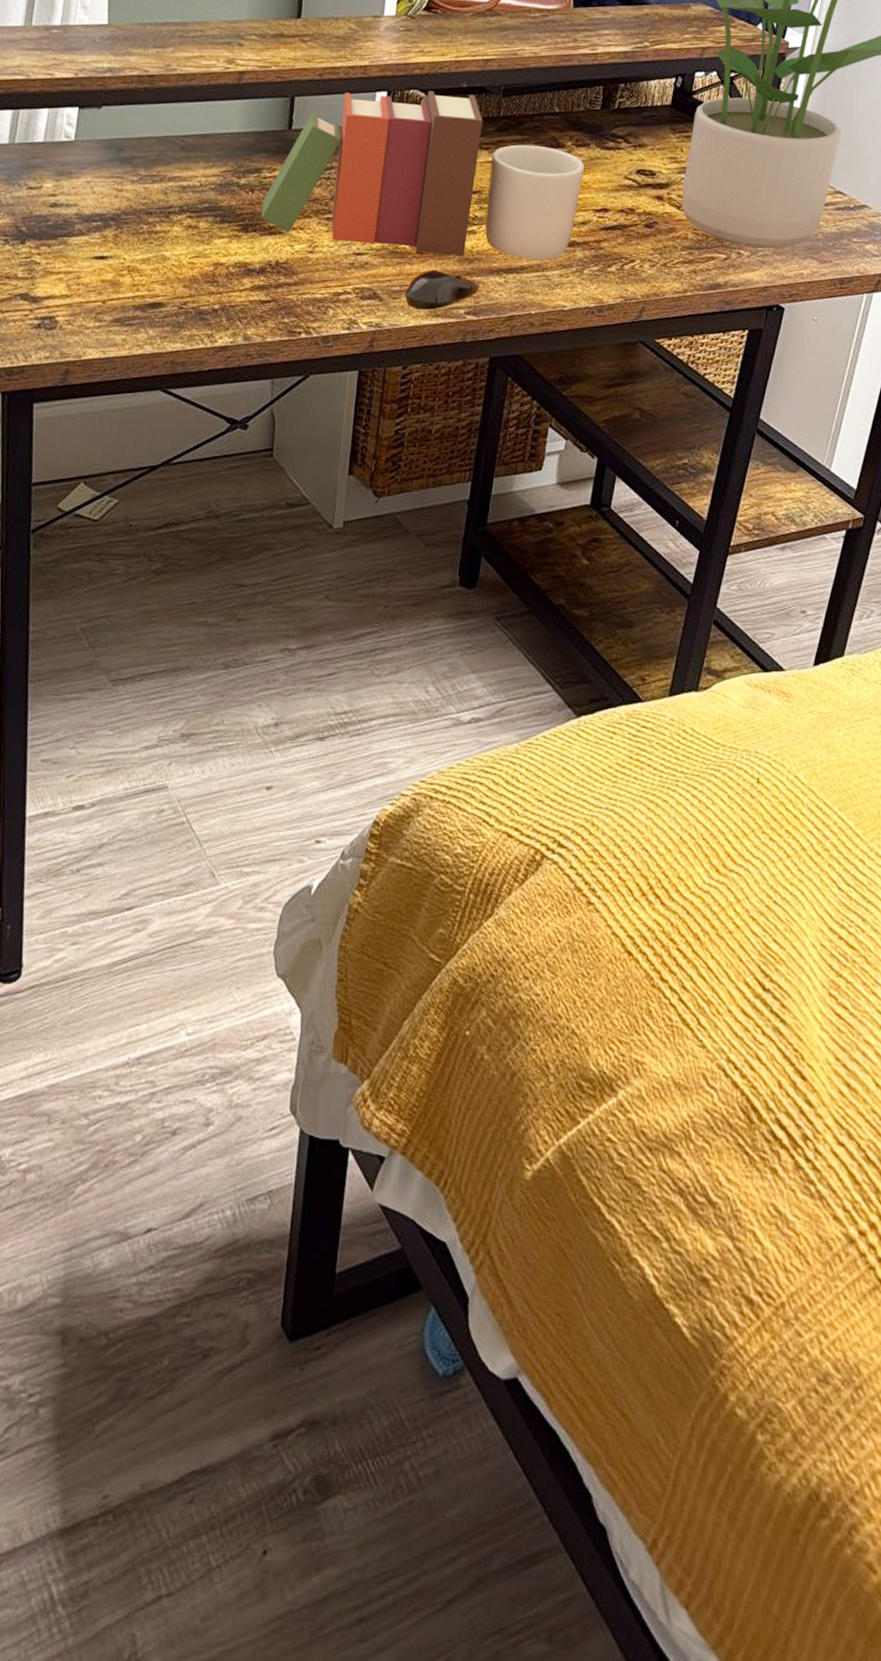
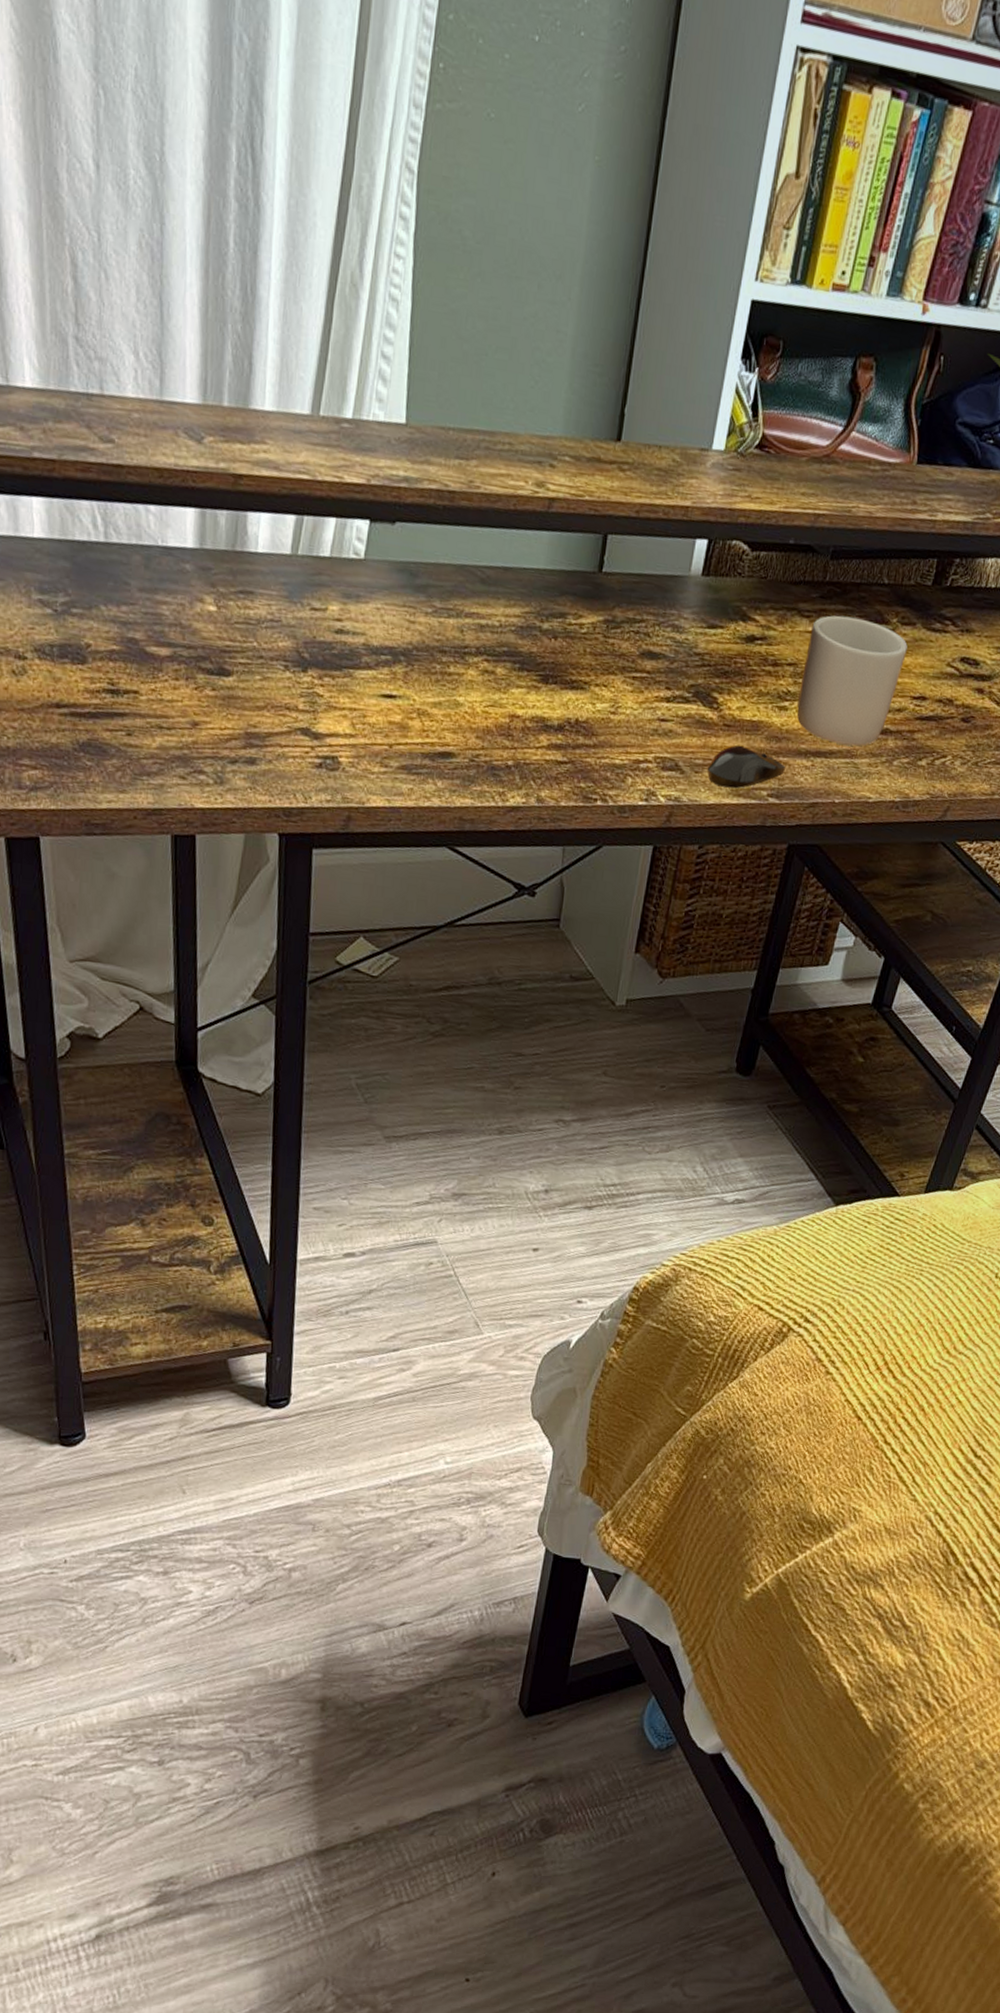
books: present [261,90,484,256] -> none [562,536,808,733]

